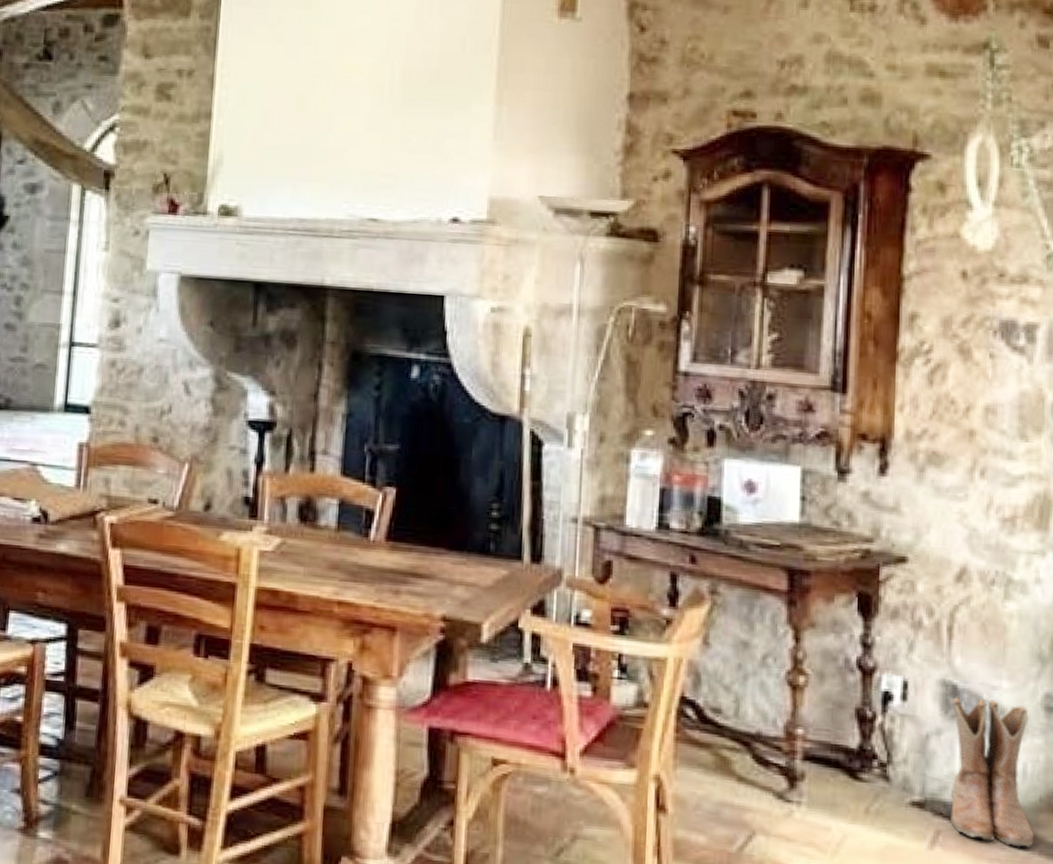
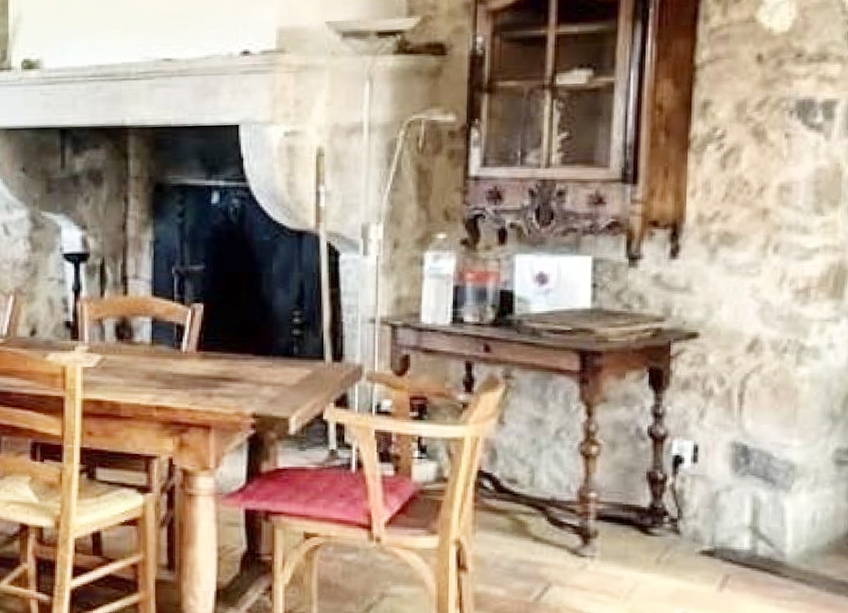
boots: present [950,697,1034,848] -> none [740,456,822,586]

